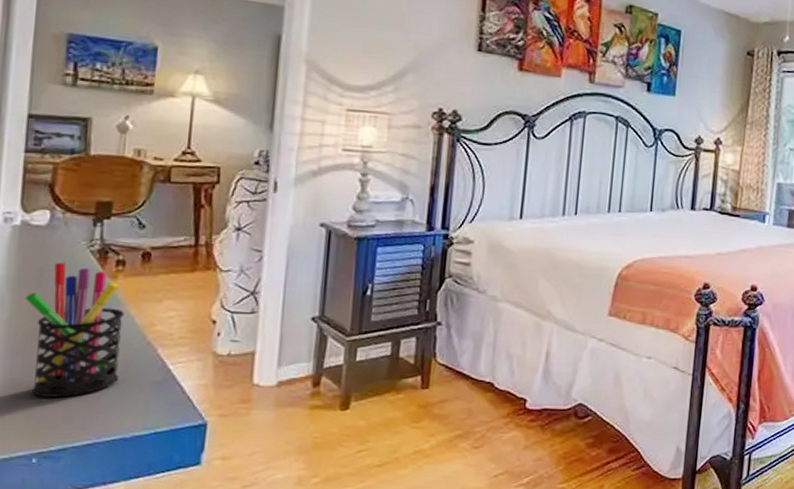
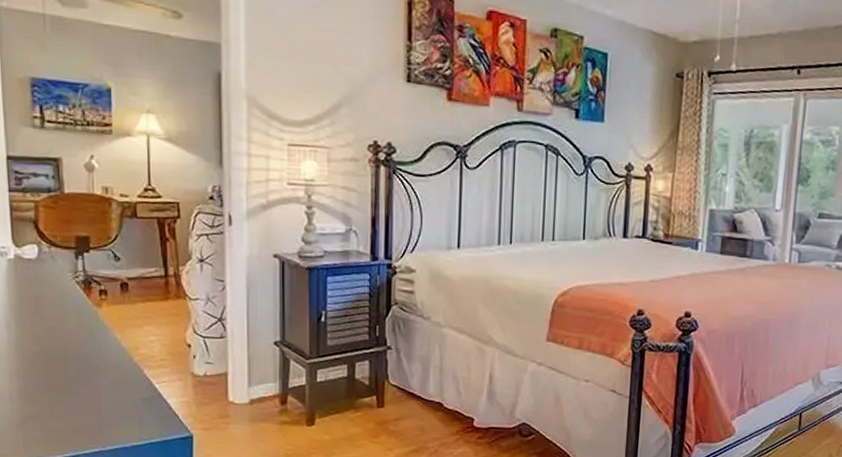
pen holder: present [24,262,125,398] -> none [26,292,114,412]

